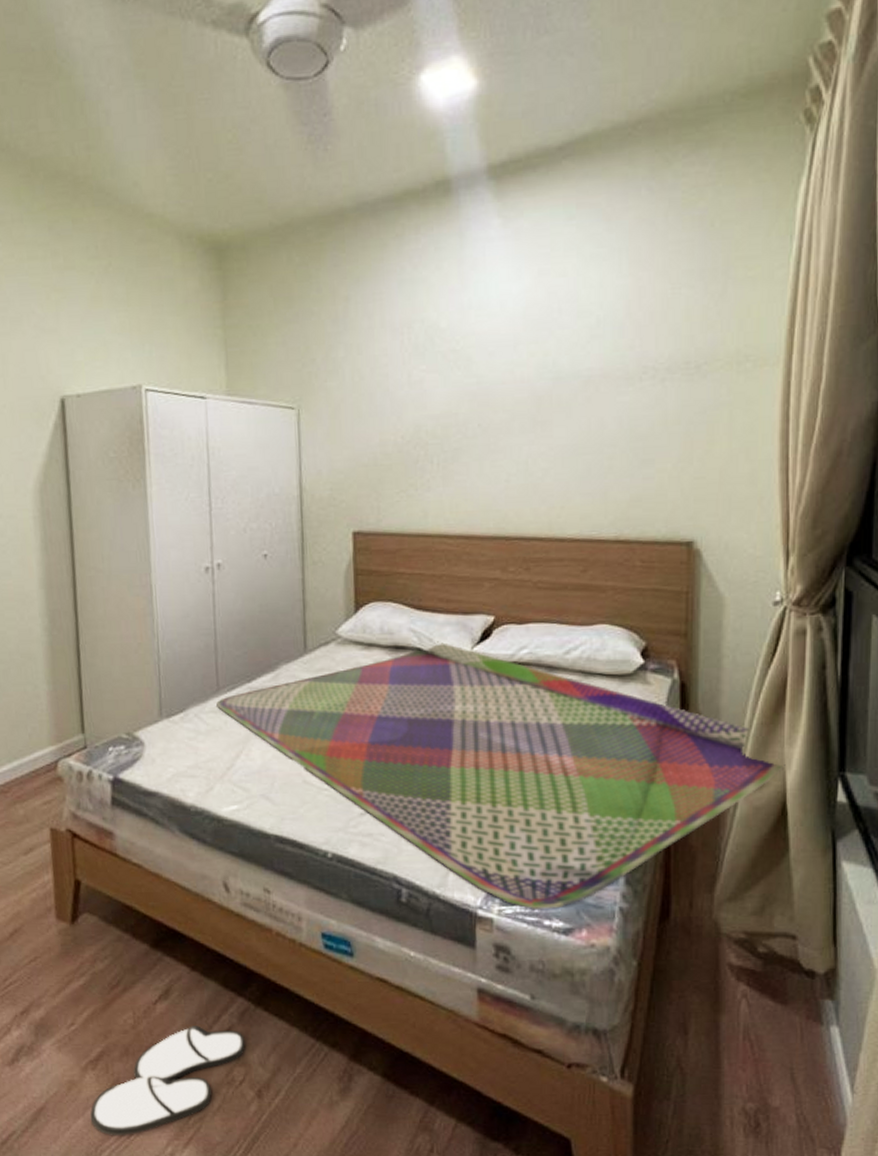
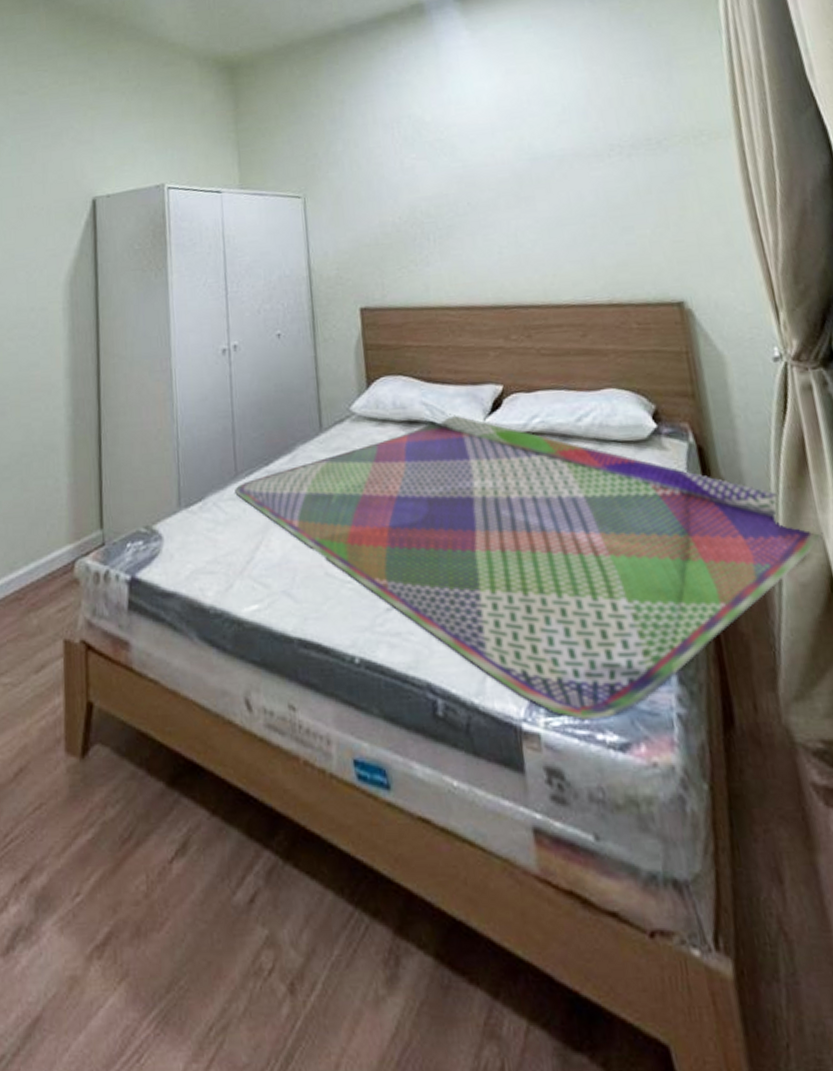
slippers: present [90,1026,245,1136] -> none [93,891,273,1059]

